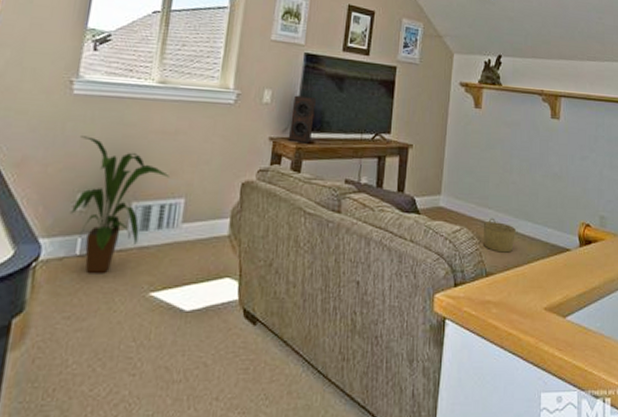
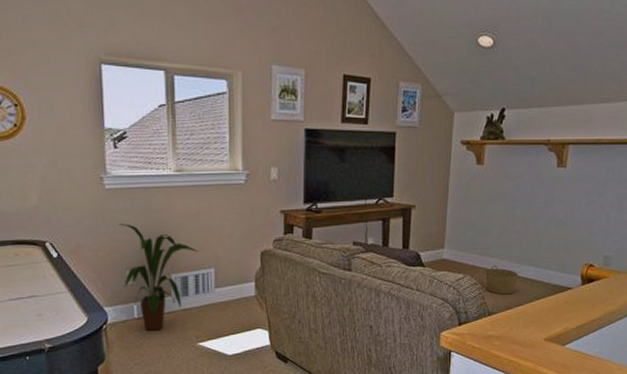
speaker: present [287,95,316,144] -> none [297,169,320,213]

